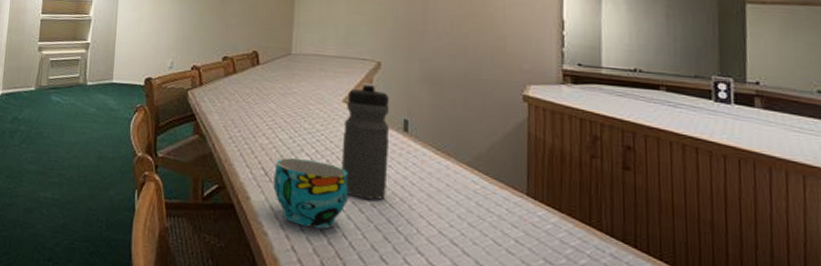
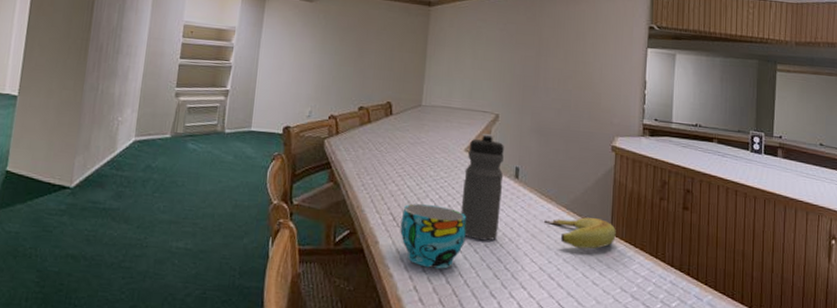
banana: none [442,176,534,213] -> present [544,217,616,250]

